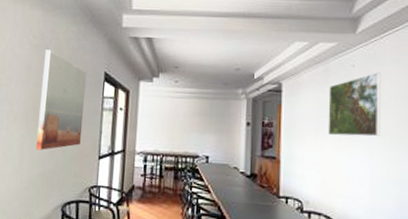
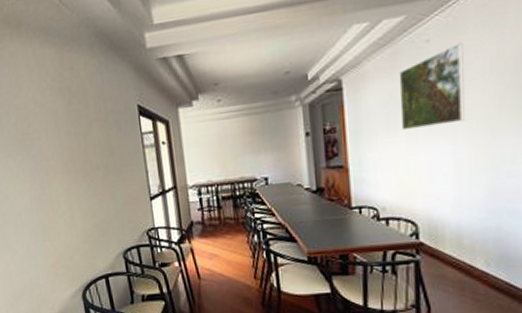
wall art: present [35,49,87,150] -> none [68,91,129,202]

